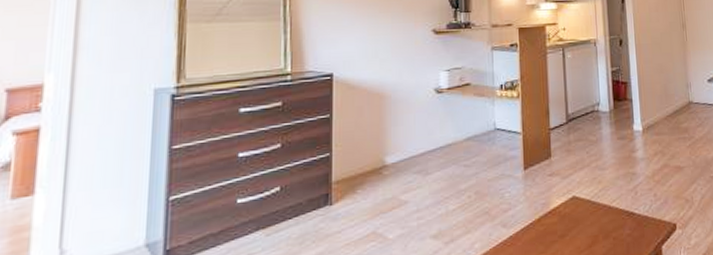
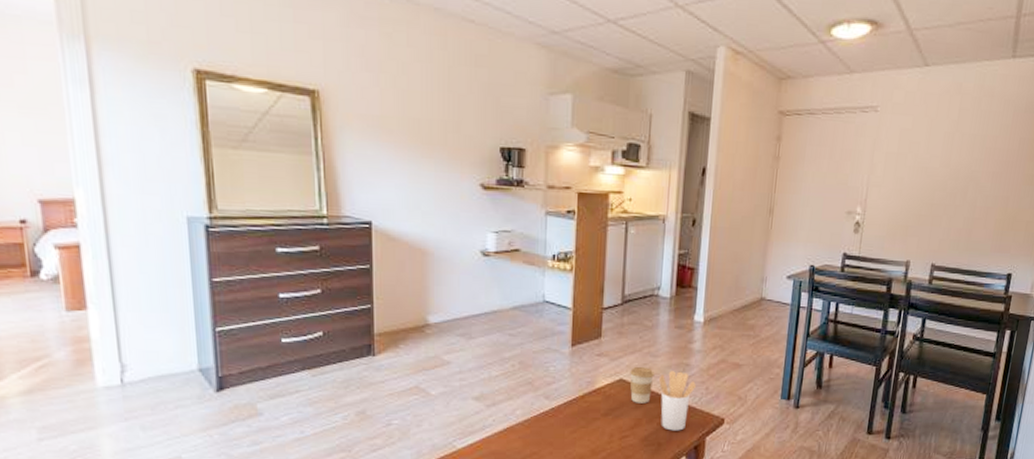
coffee cup: none [581,181,605,220] -> present [629,367,654,403]
utensil holder: none [610,181,646,244] -> present [659,371,697,431]

